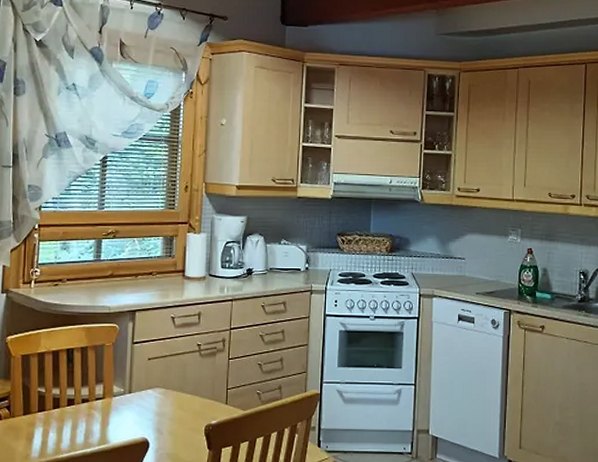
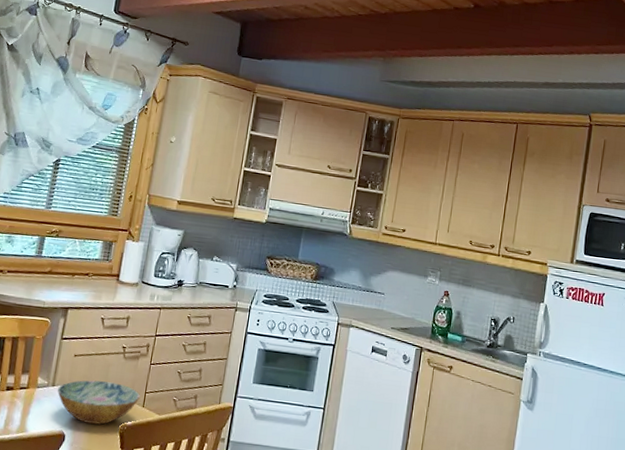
bowl: none [134,382,222,427] -> present [57,380,140,425]

